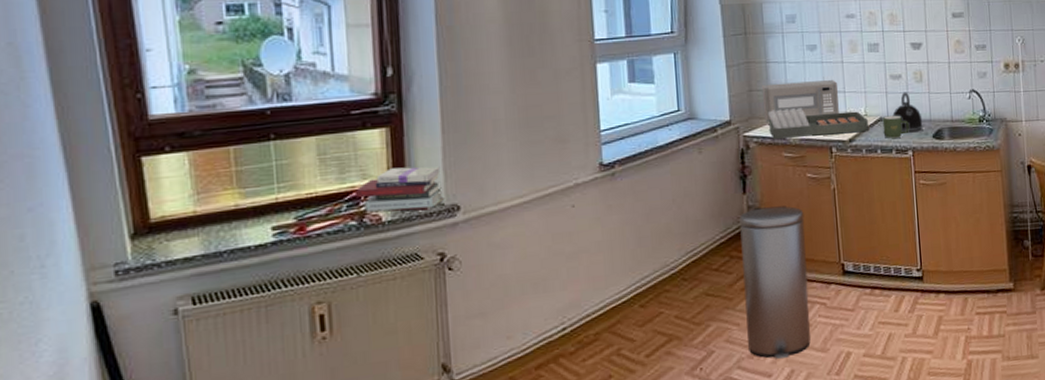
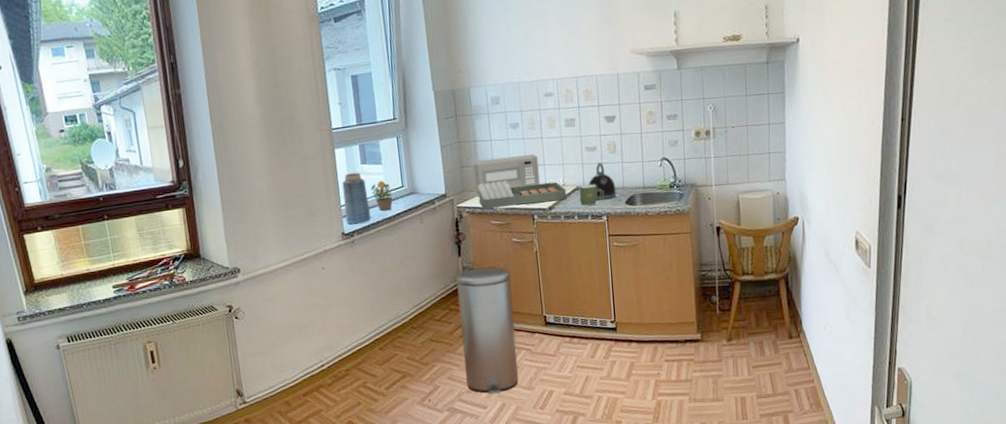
books: present [356,166,444,212] -> none [166,238,228,274]
vase: none [603,92,639,154] -> present [342,172,372,225]
flowerpot: none [639,102,667,138] -> present [370,180,394,211]

